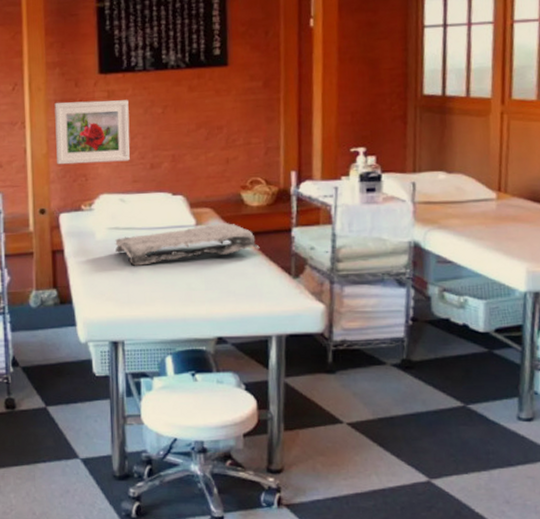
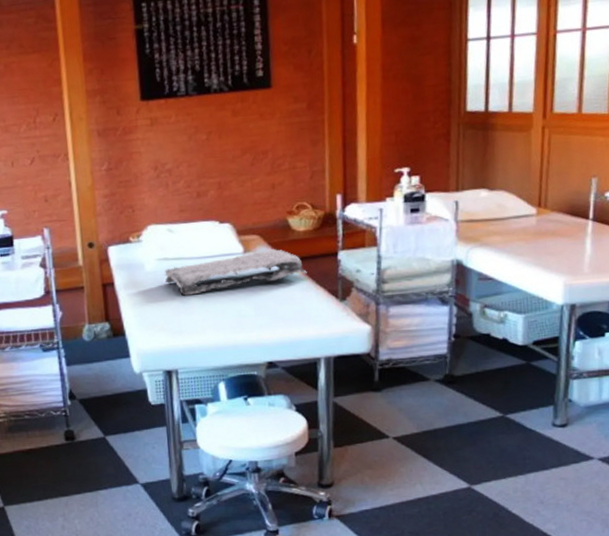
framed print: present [54,100,130,165] -> none [97,127,176,197]

